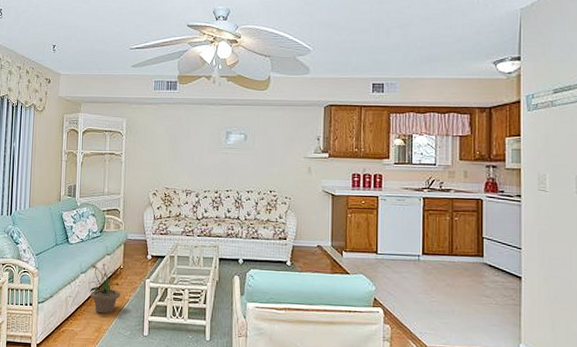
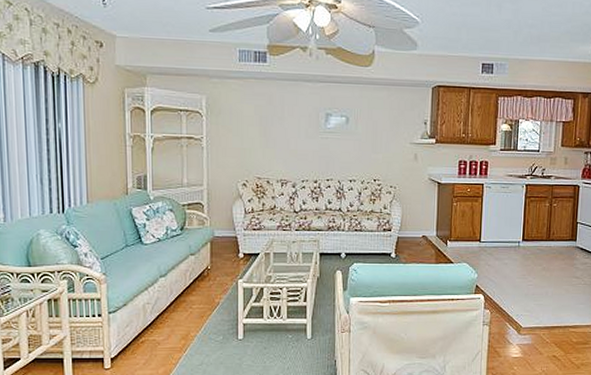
potted plant: present [89,263,121,314] -> none [171,264,209,320]

